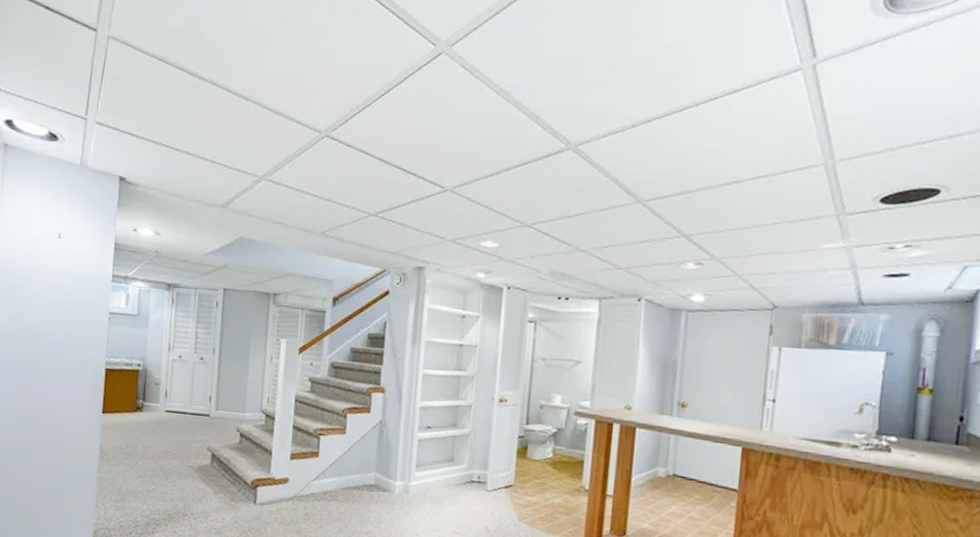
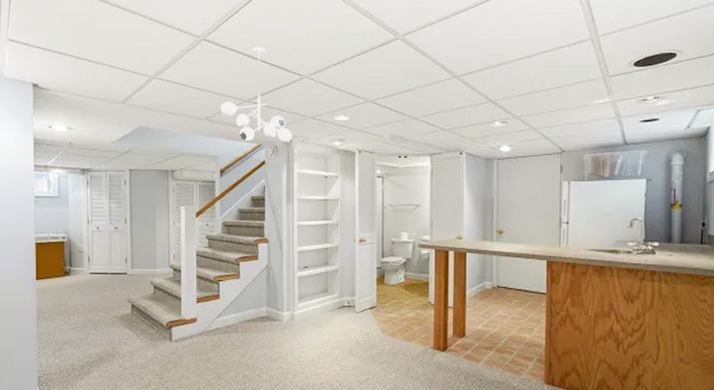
ceiling light fixture: none [339,148,426,271] -> present [220,46,292,143]

